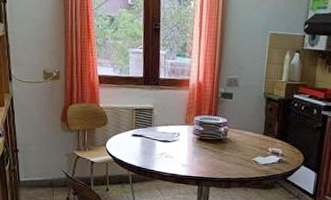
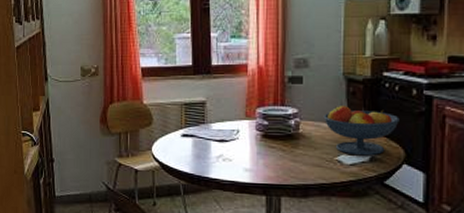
fruit bowl: none [246,119,303,159] -> present [323,106,399,156]

